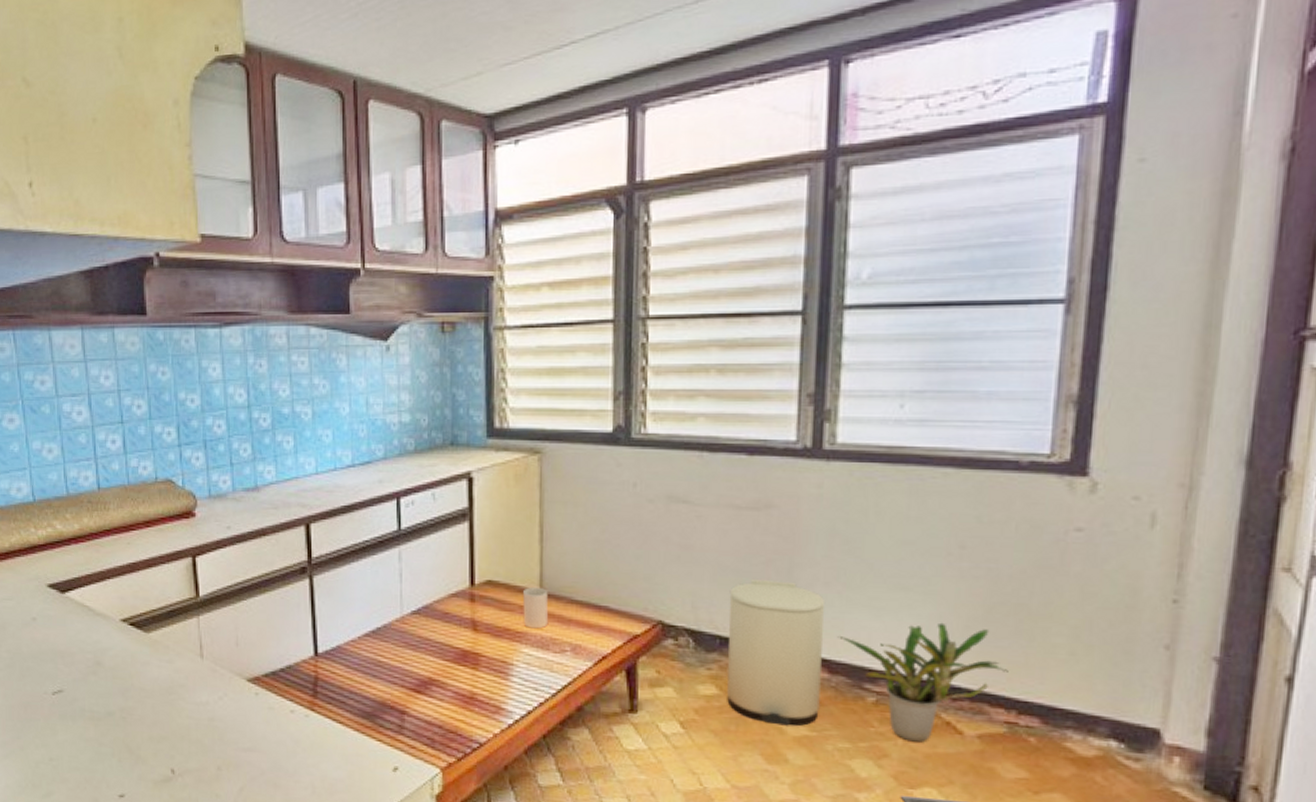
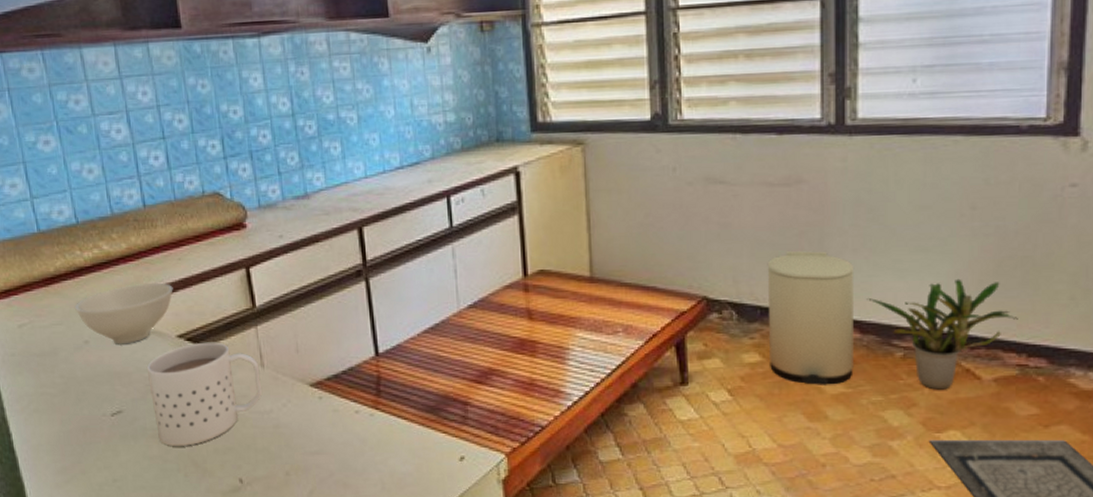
bowl: none [25,565,121,624] -> present [74,283,173,344]
mug: none [90,628,200,731] -> present [147,342,263,446]
cup: present [523,588,549,629] -> none [575,274,600,313]

